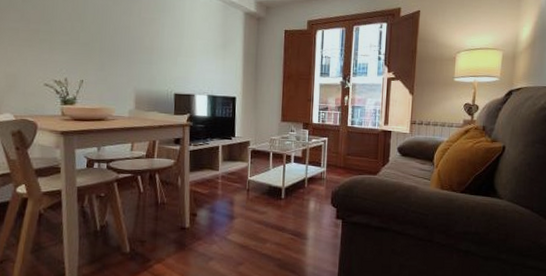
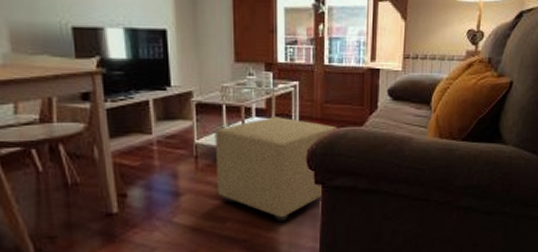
ottoman: none [261,163,357,247] -> present [214,117,338,221]

